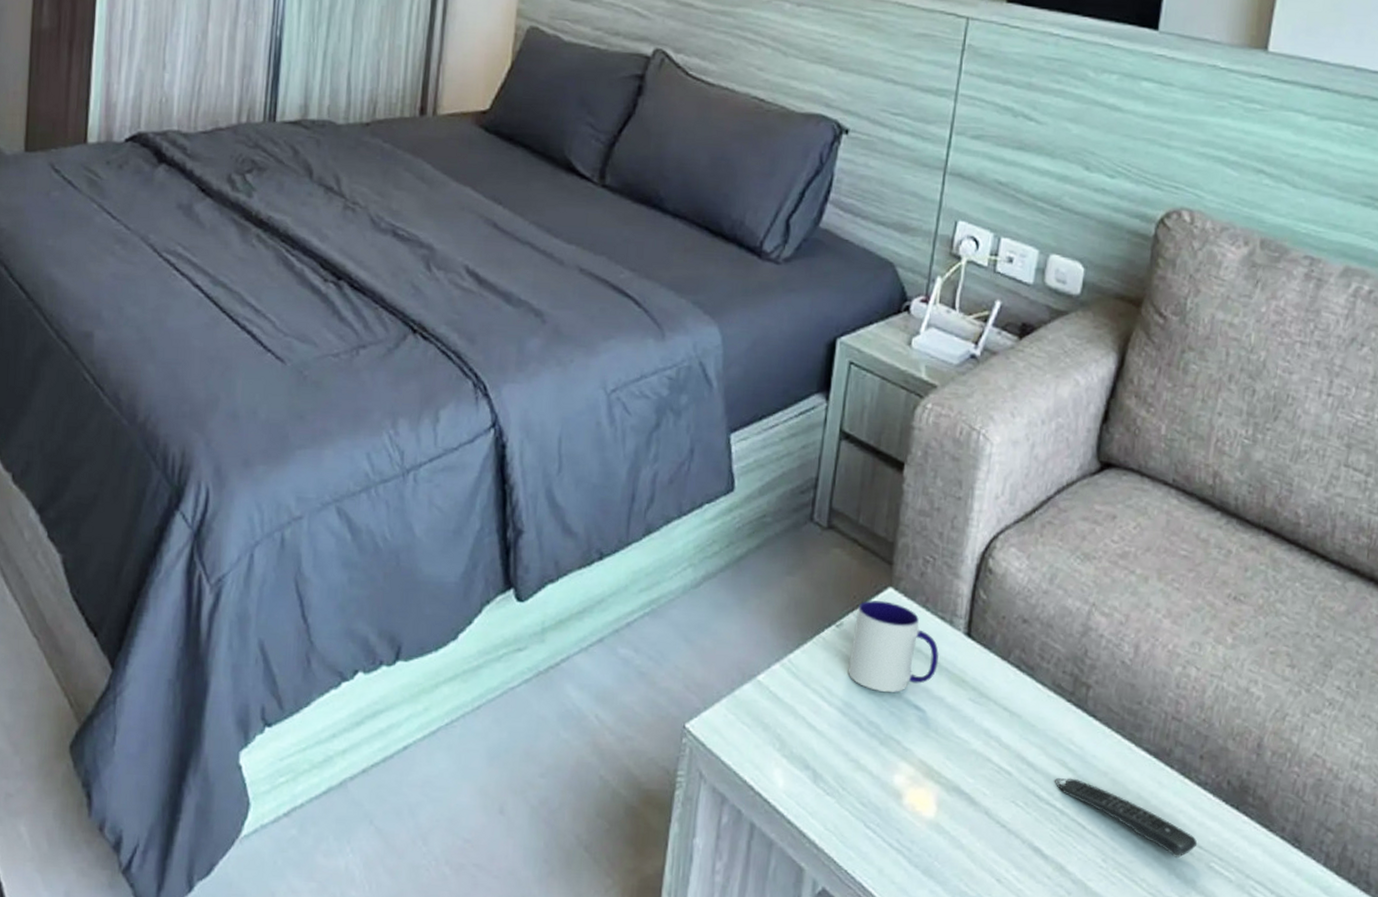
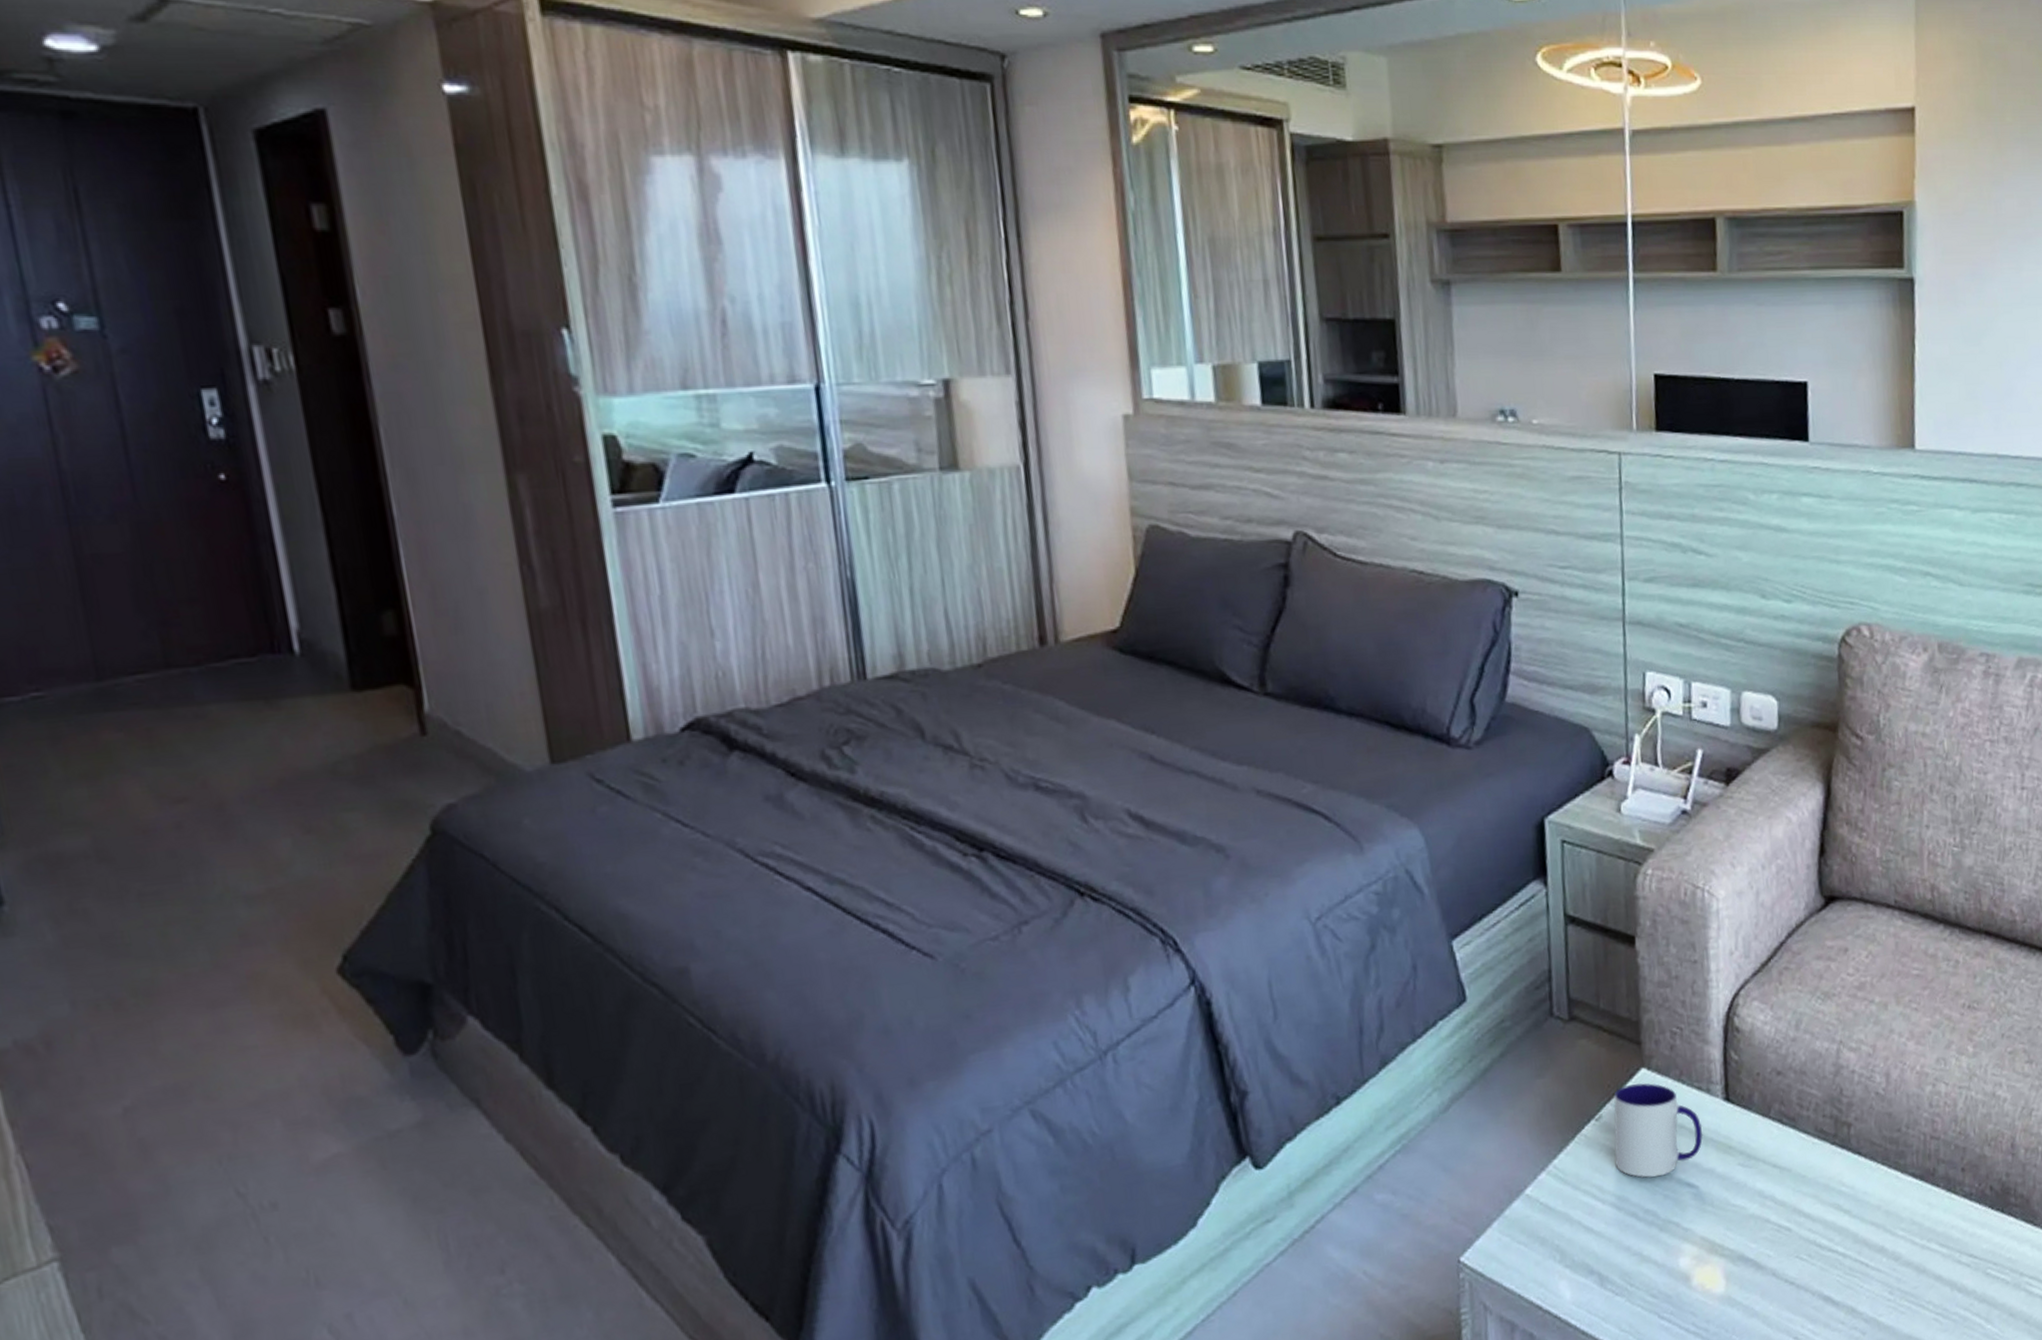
remote control: present [1055,778,1197,858] -> none [1833,1219,1972,1273]

